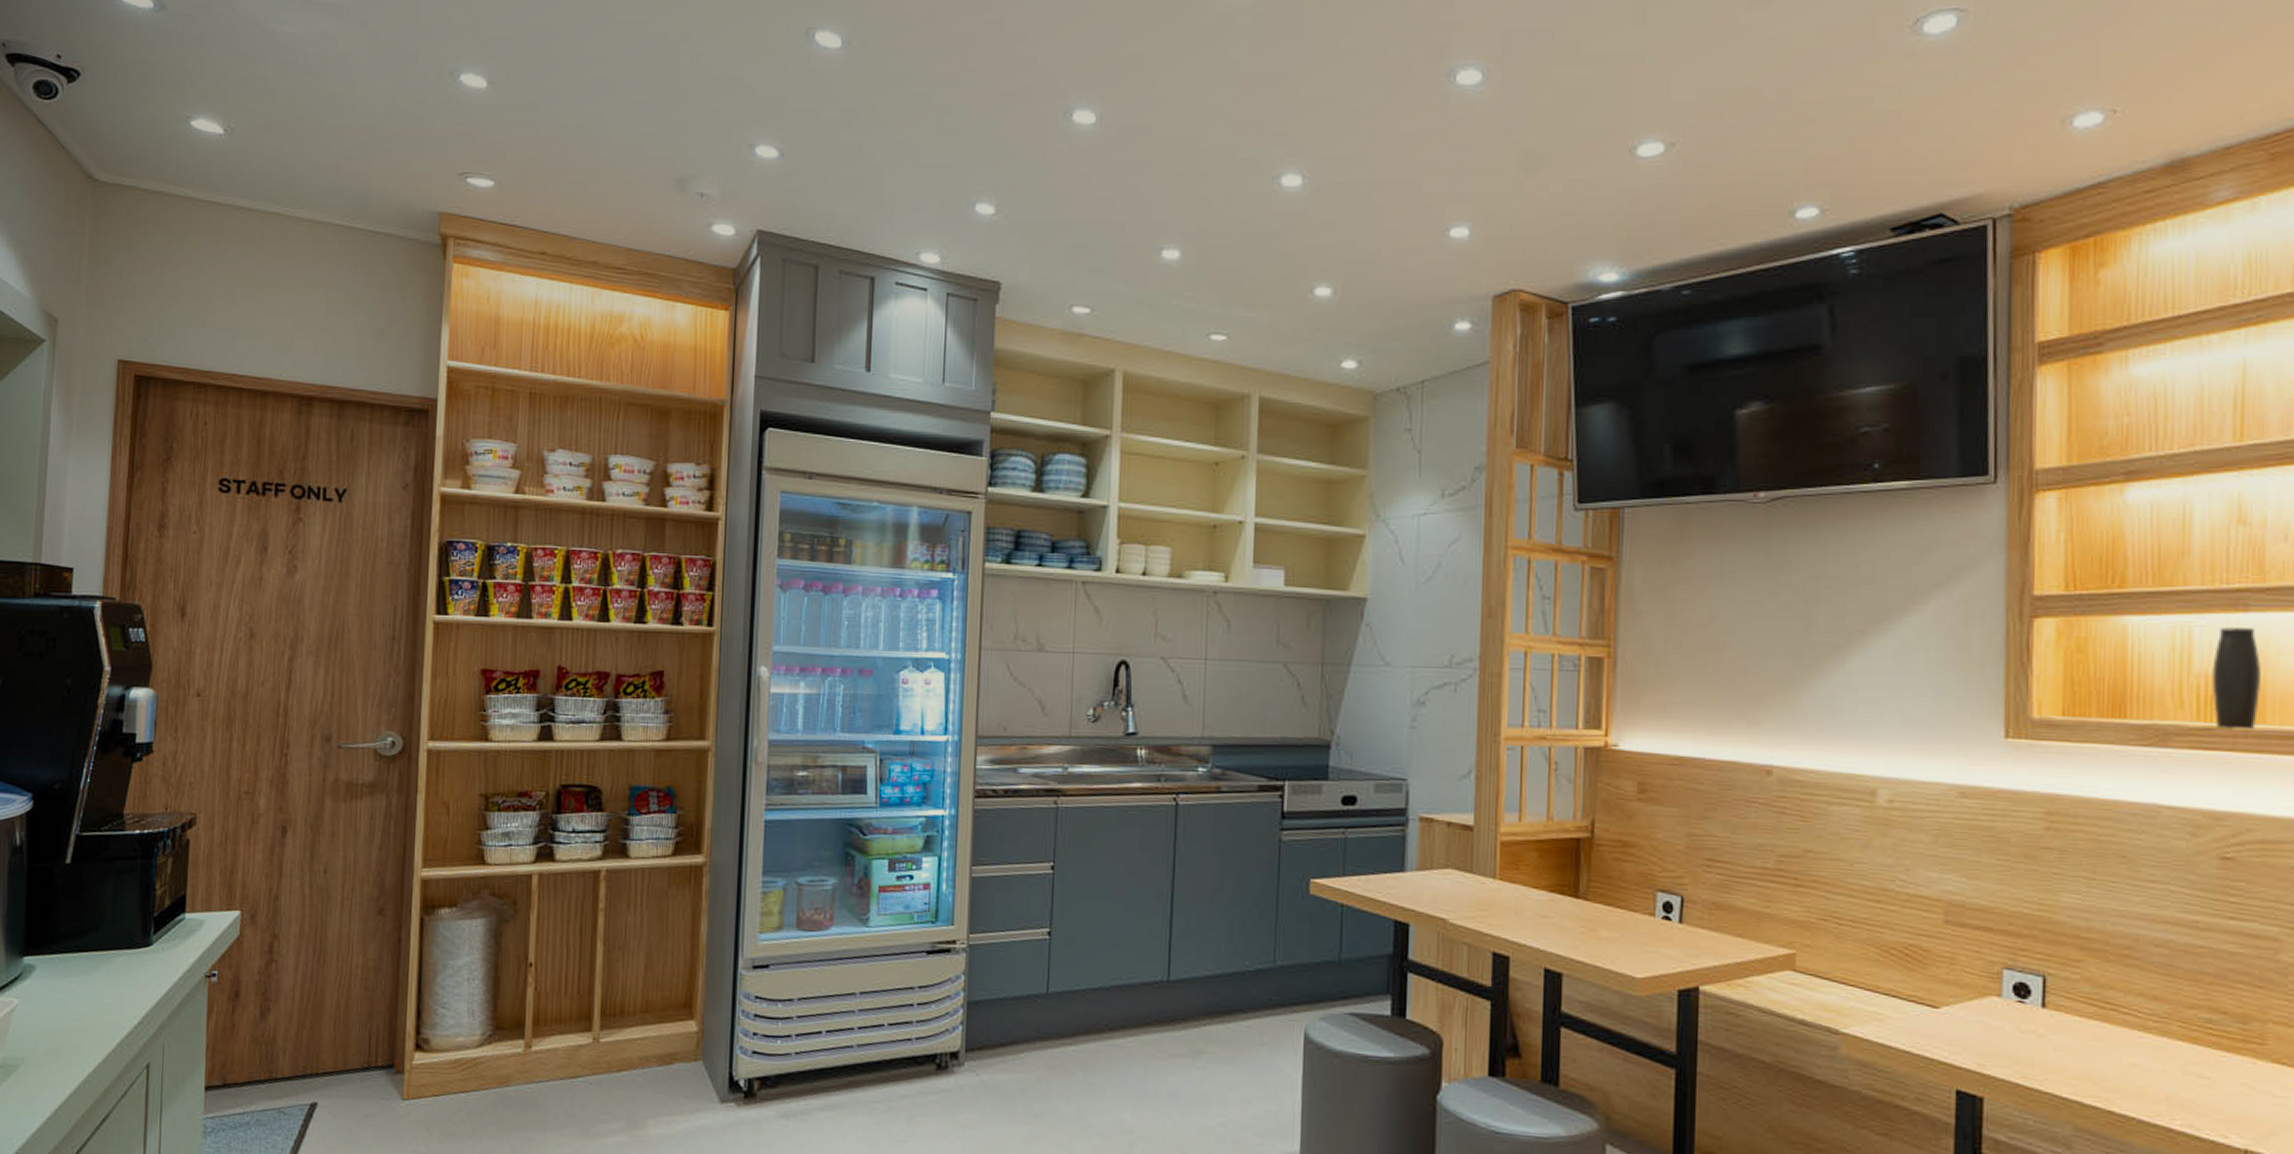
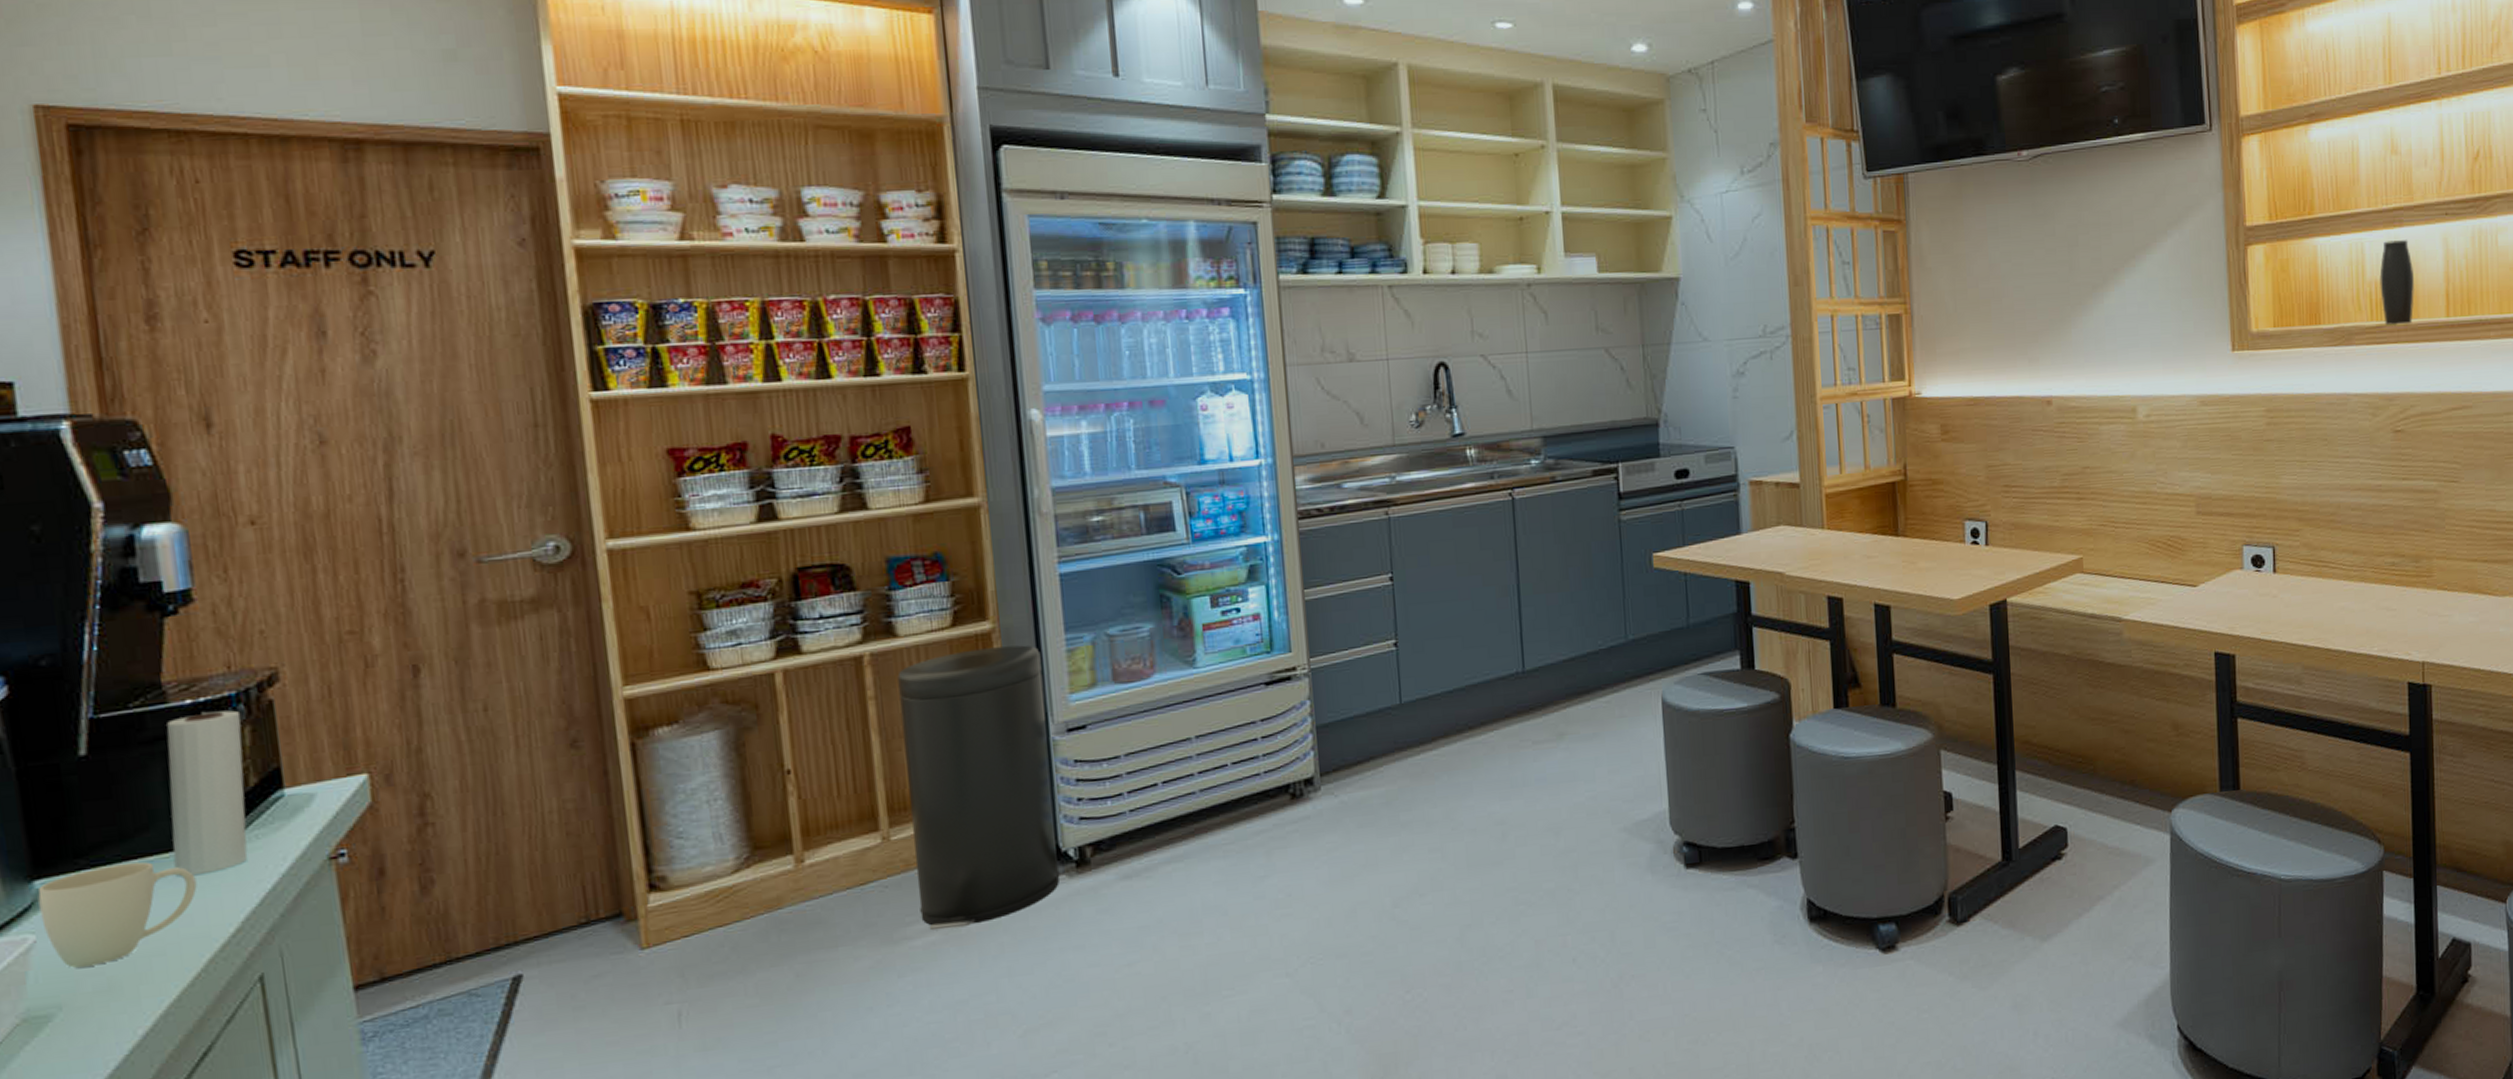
mug: none [23,954,120,1032] -> present [38,862,197,968]
paper towel roll: none [108,841,168,974] -> present [166,710,248,877]
pedal bin: none [614,879,740,1135] -> present [897,645,1060,931]

